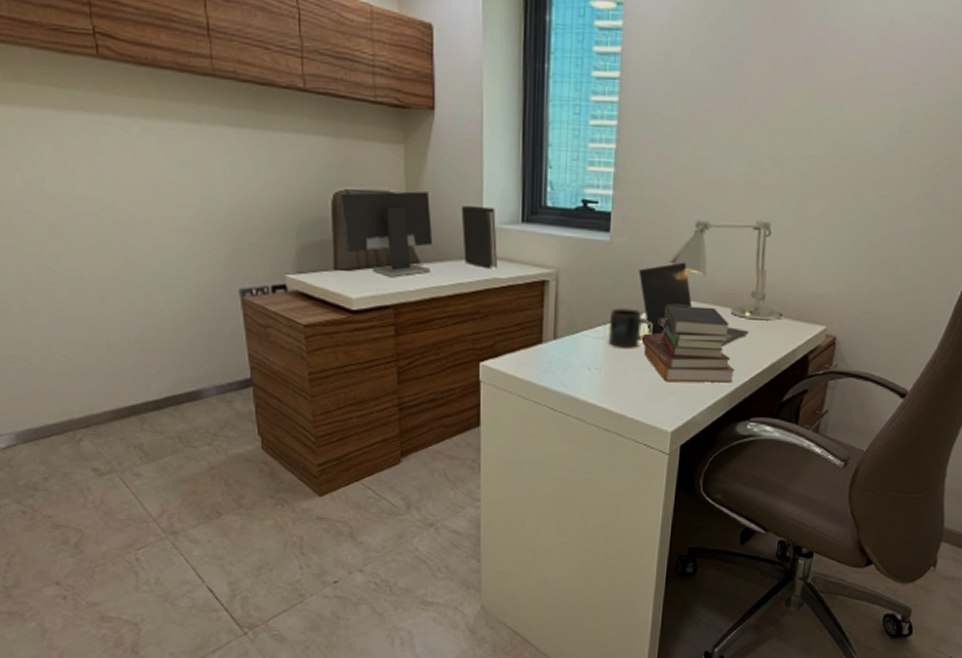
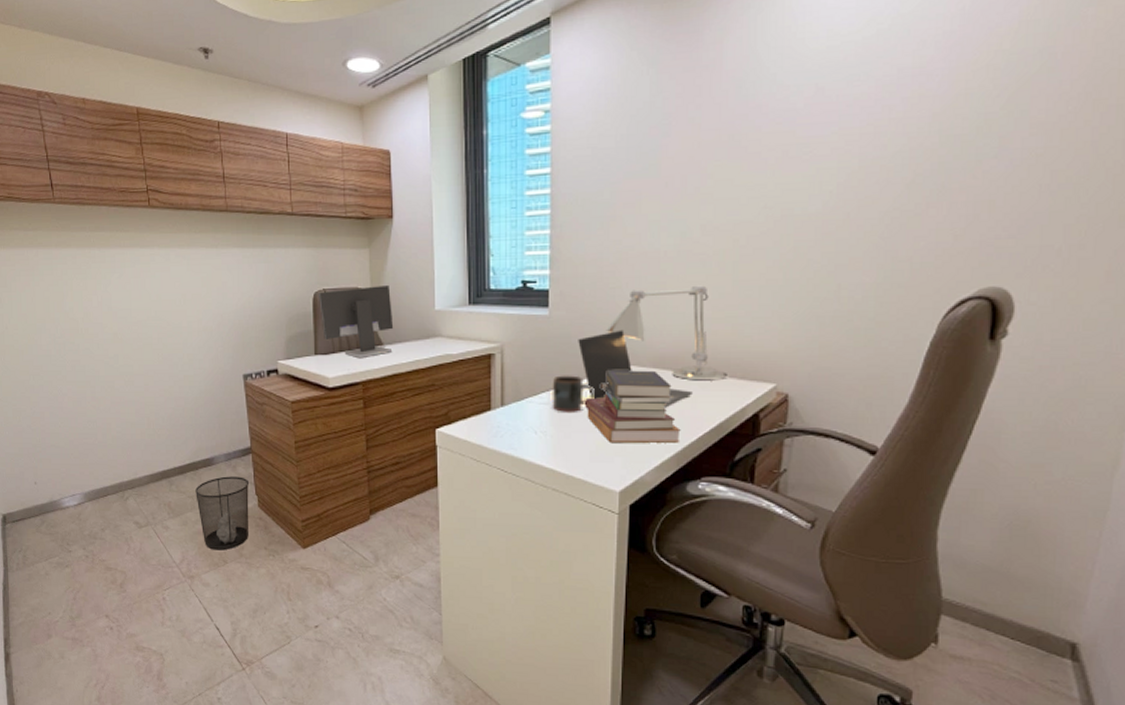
waste bin: none [177,413,250,501] -> present [195,476,250,551]
binder: present [461,205,497,269] -> none [416,293,448,347]

